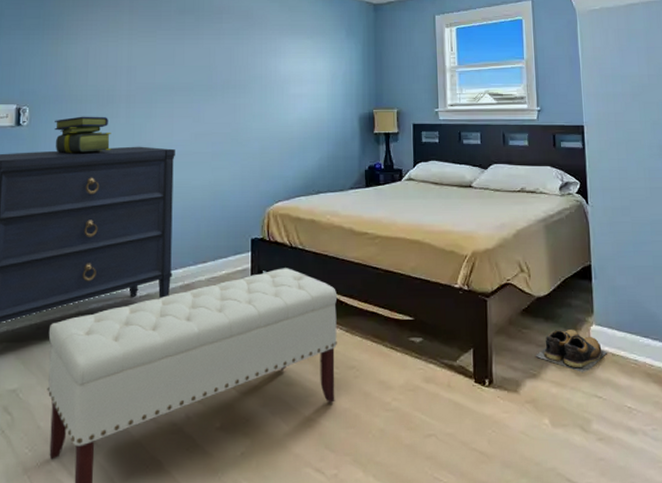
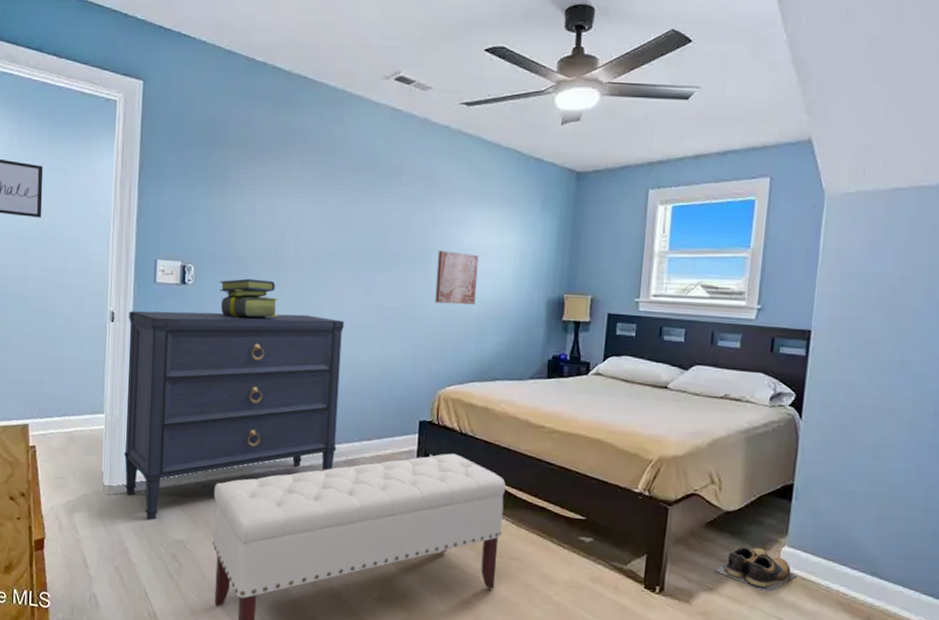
wall art: none [259,78,295,126] -> present [435,251,479,306]

